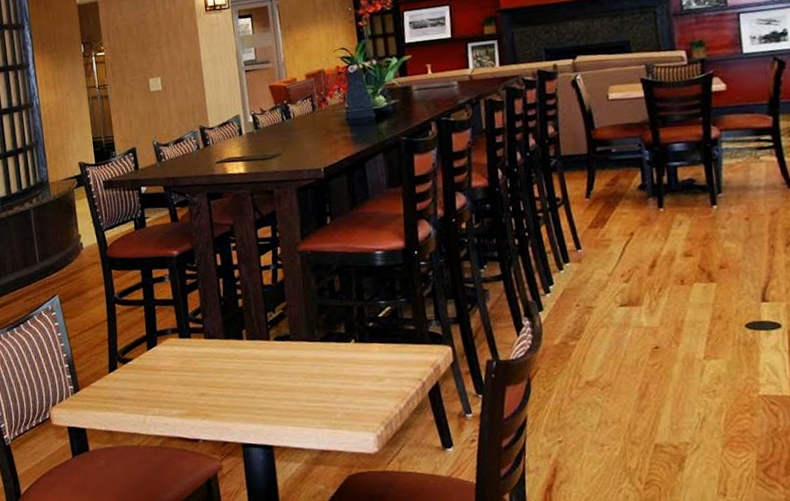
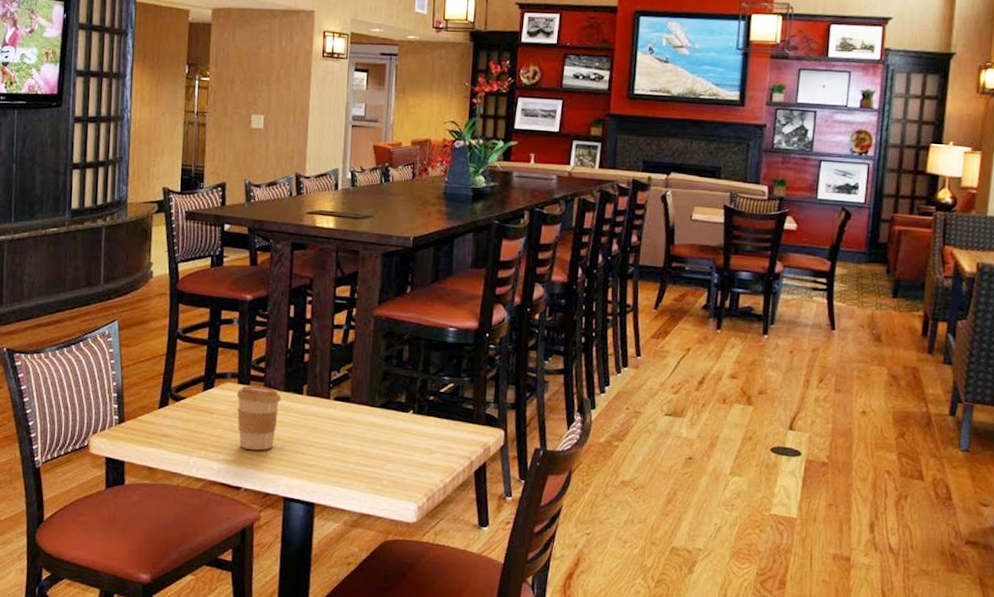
coffee cup: none [179,337,224,402] -> present [236,385,282,451]

